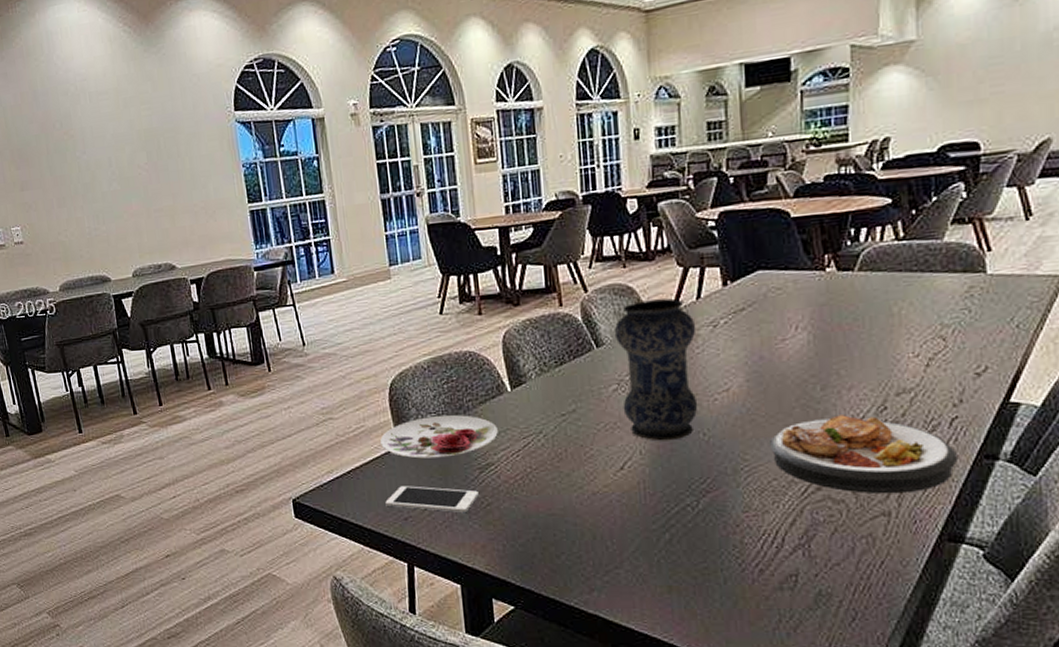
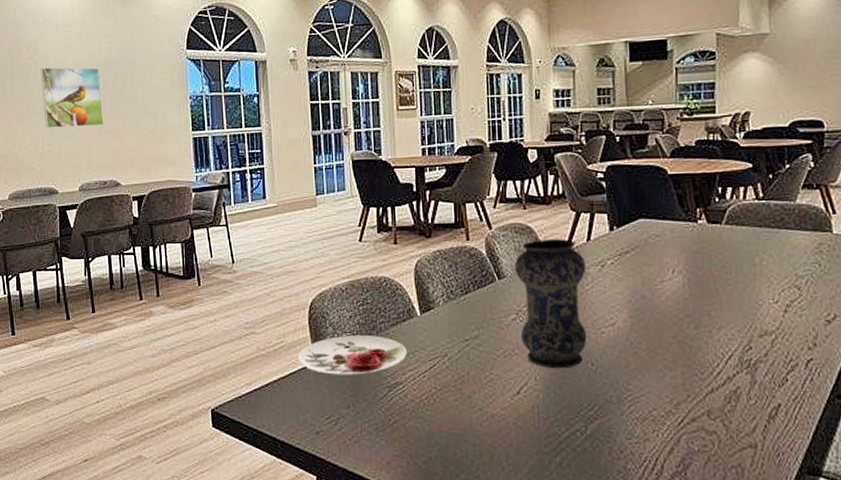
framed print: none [77,139,152,211] -> present [40,67,104,129]
cell phone: present [385,486,479,512] -> none [299,401,386,428]
plate: present [770,415,957,495] -> none [650,352,813,428]

